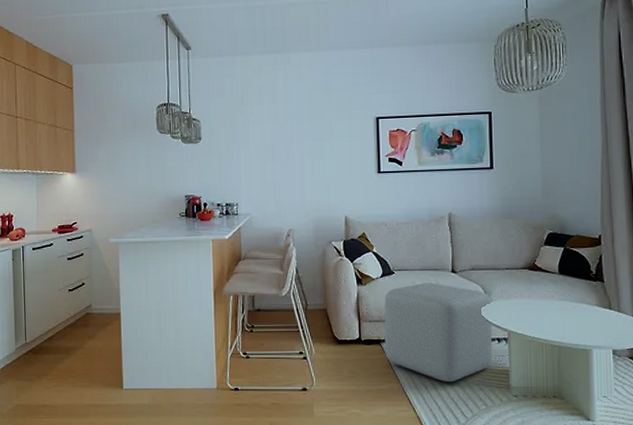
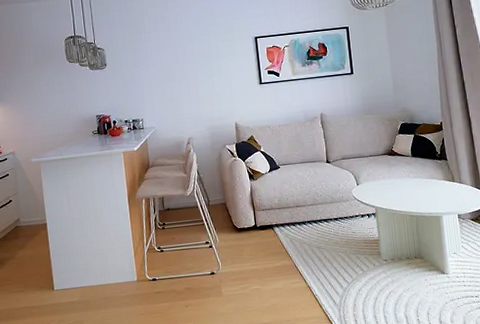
pouf: present [384,283,493,382] -> none [273,173,365,255]

